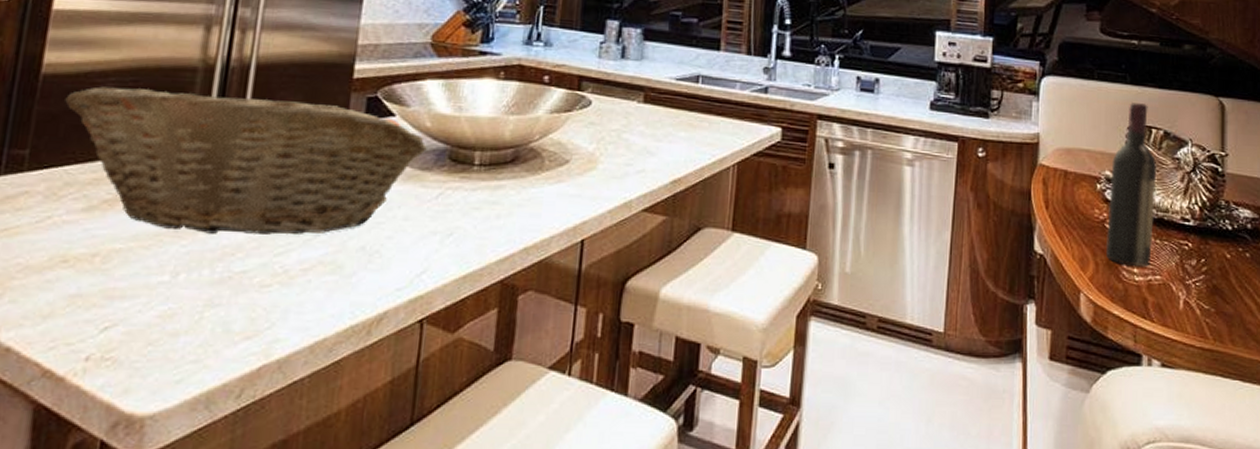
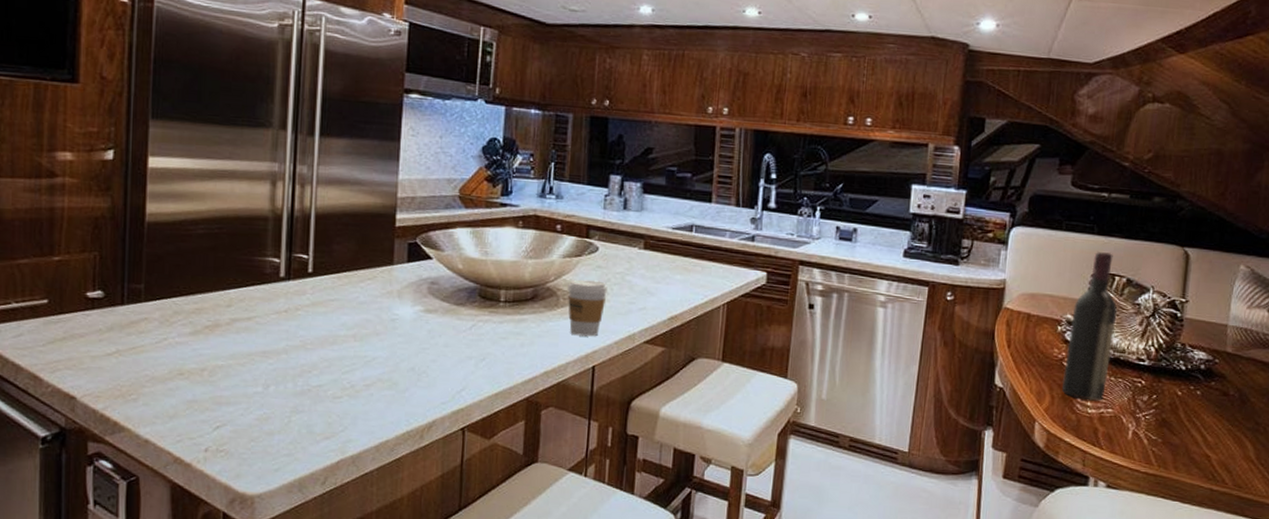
fruit basket: present [65,86,427,235] -> none [167,233,460,357]
coffee cup: none [554,138,601,205] -> present [567,280,608,337]

